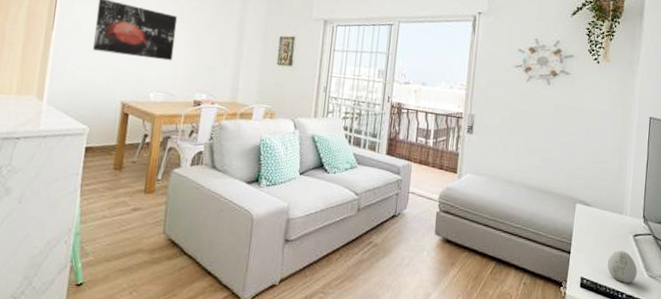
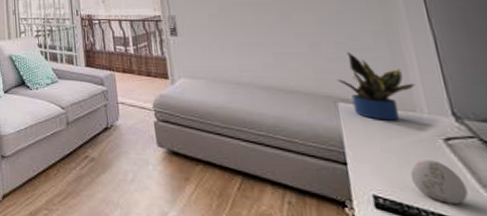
potted plant: none [580,163,627,220] -> present [337,52,415,121]

